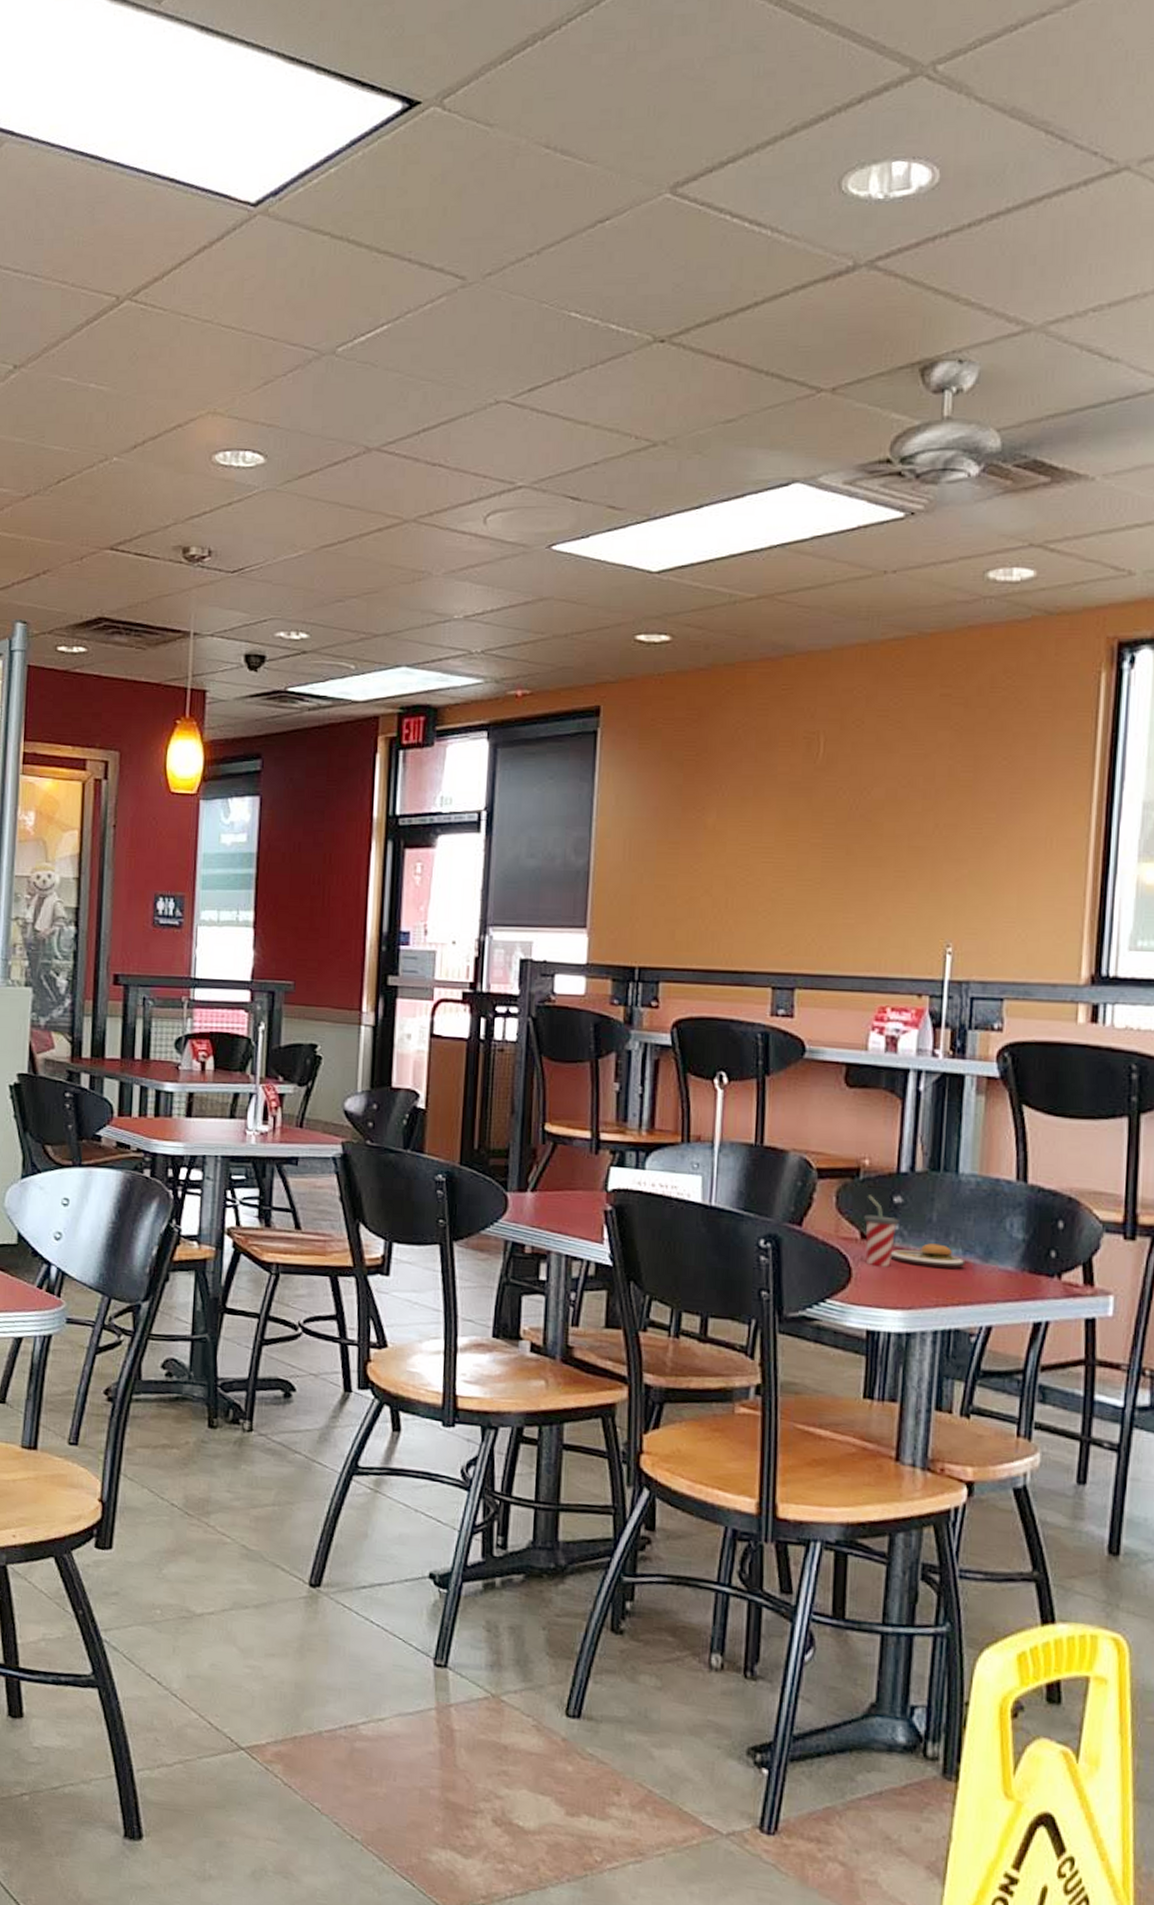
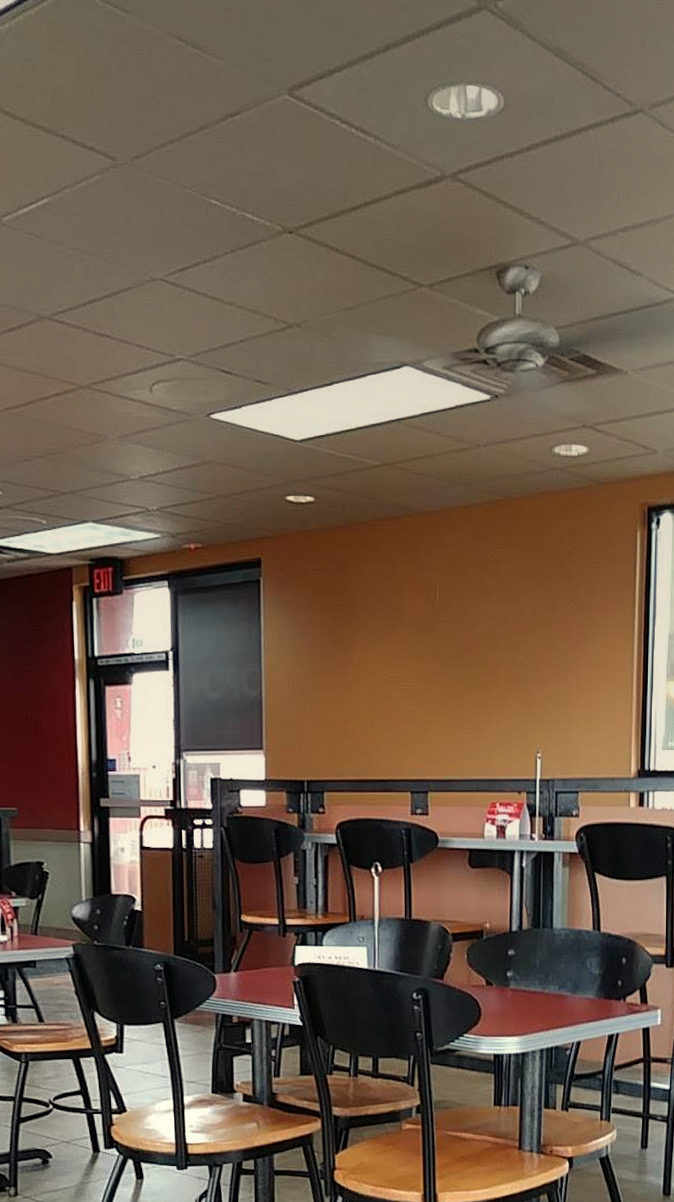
beverage cup: present [864,1195,899,1268] -> none [488,951,513,1005]
hamburger: present [890,1243,965,1269] -> none [507,983,560,1002]

